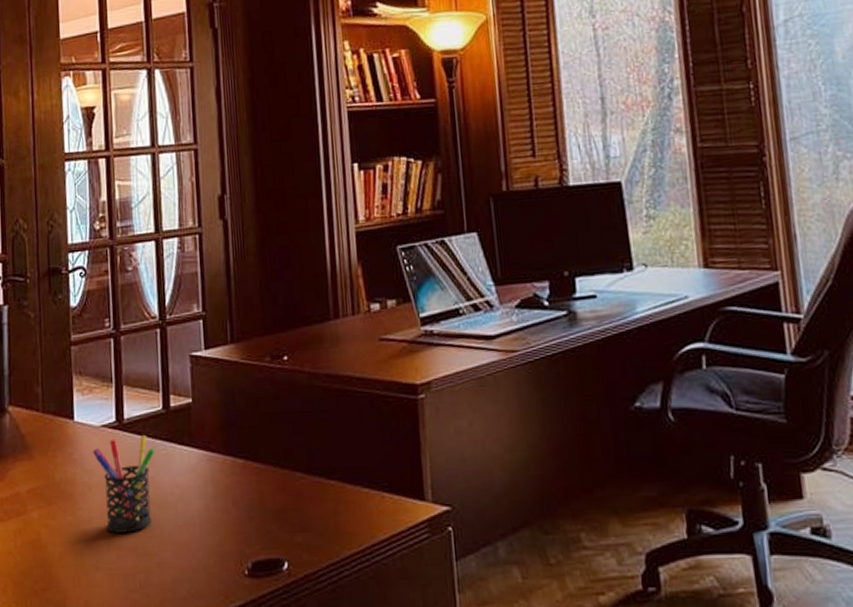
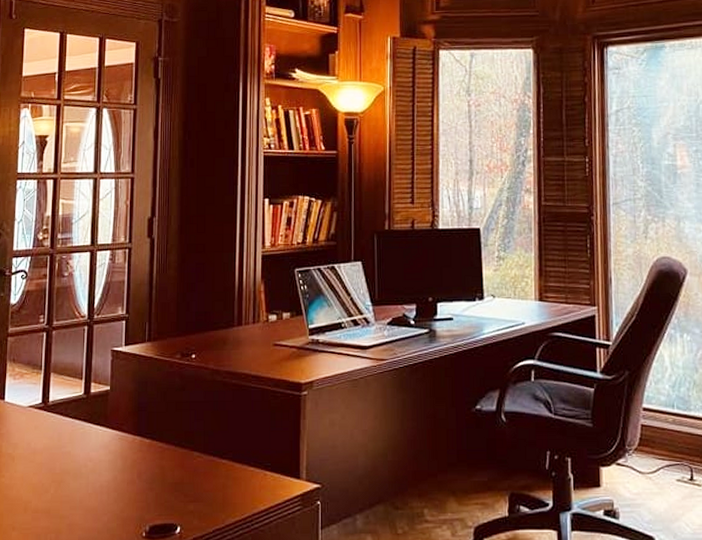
pen holder: present [92,435,155,533] -> none [18,416,74,498]

